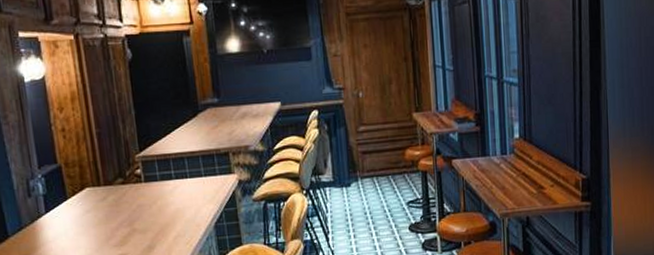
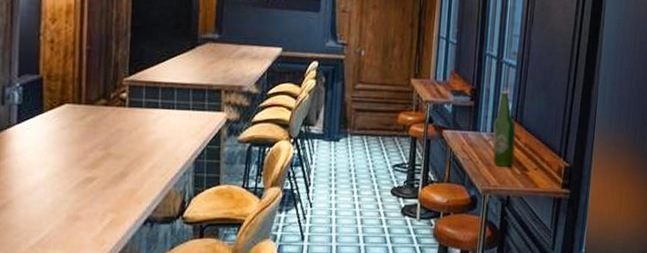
beer bottle: none [502,111,530,189] -> present [493,91,516,167]

